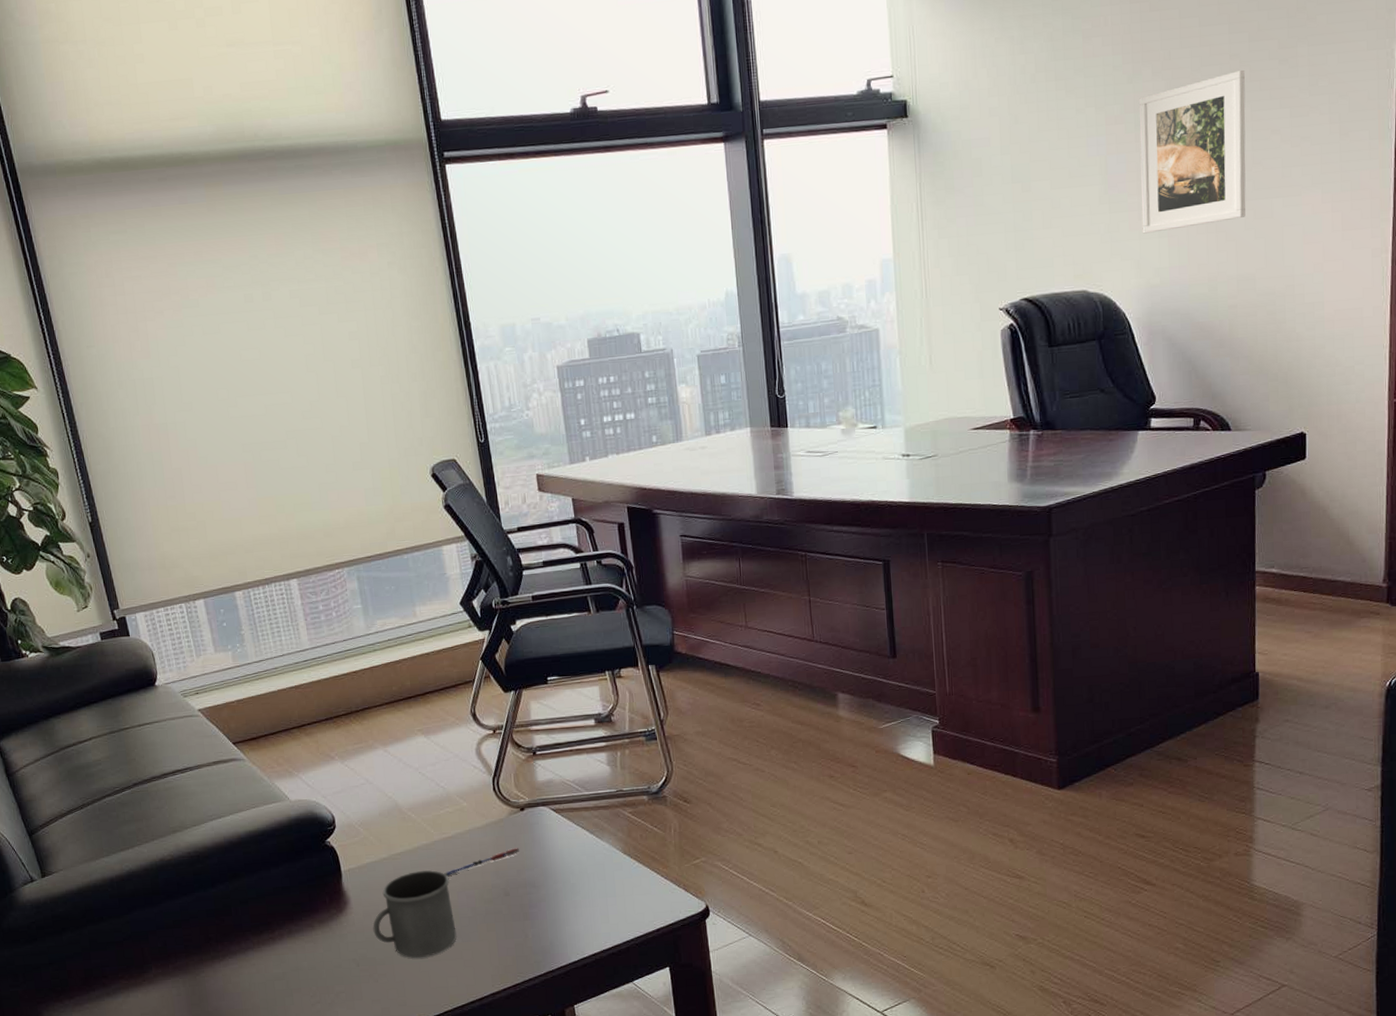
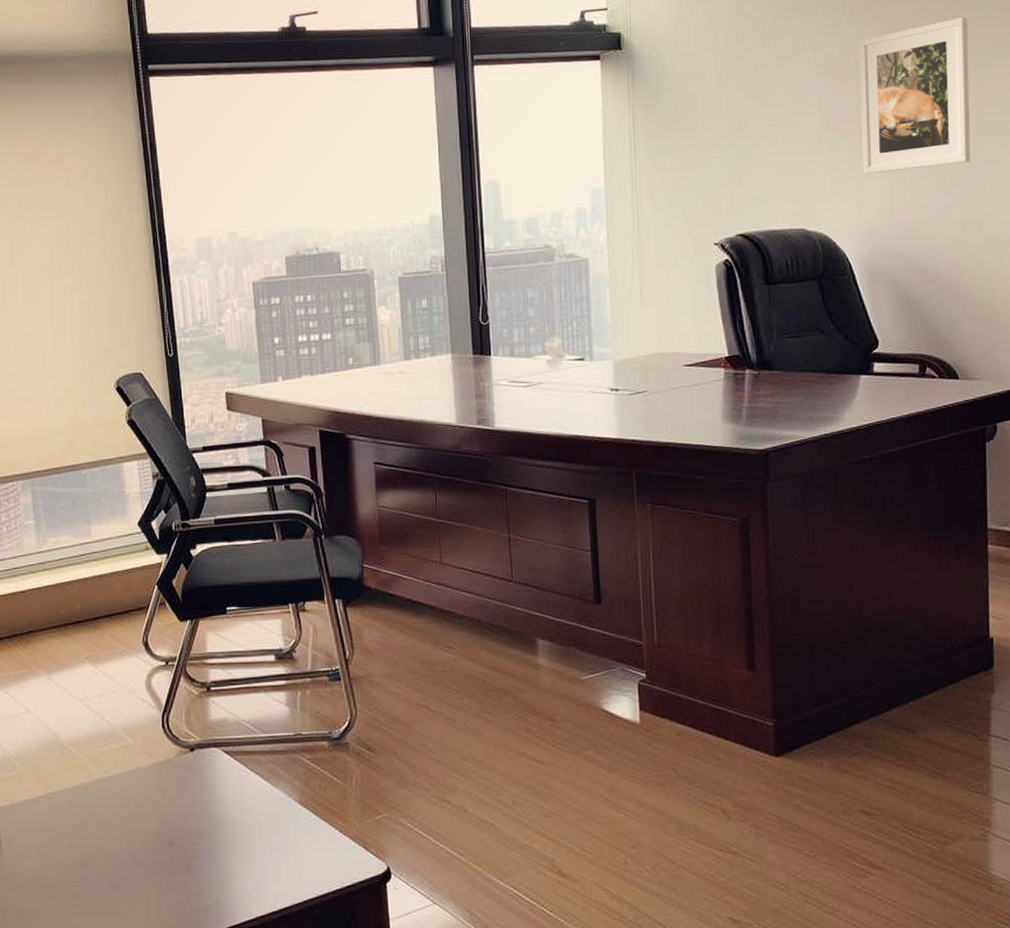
mug: present [373,870,457,959] -> none [23,812,113,911]
pen: present [443,848,519,876] -> none [103,792,187,819]

